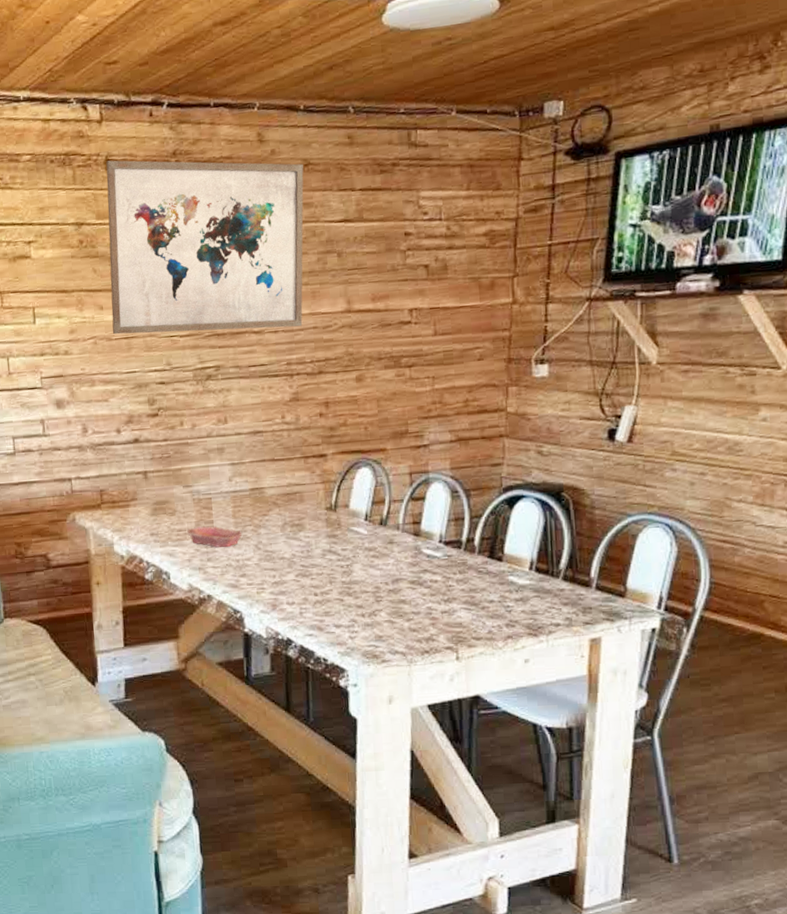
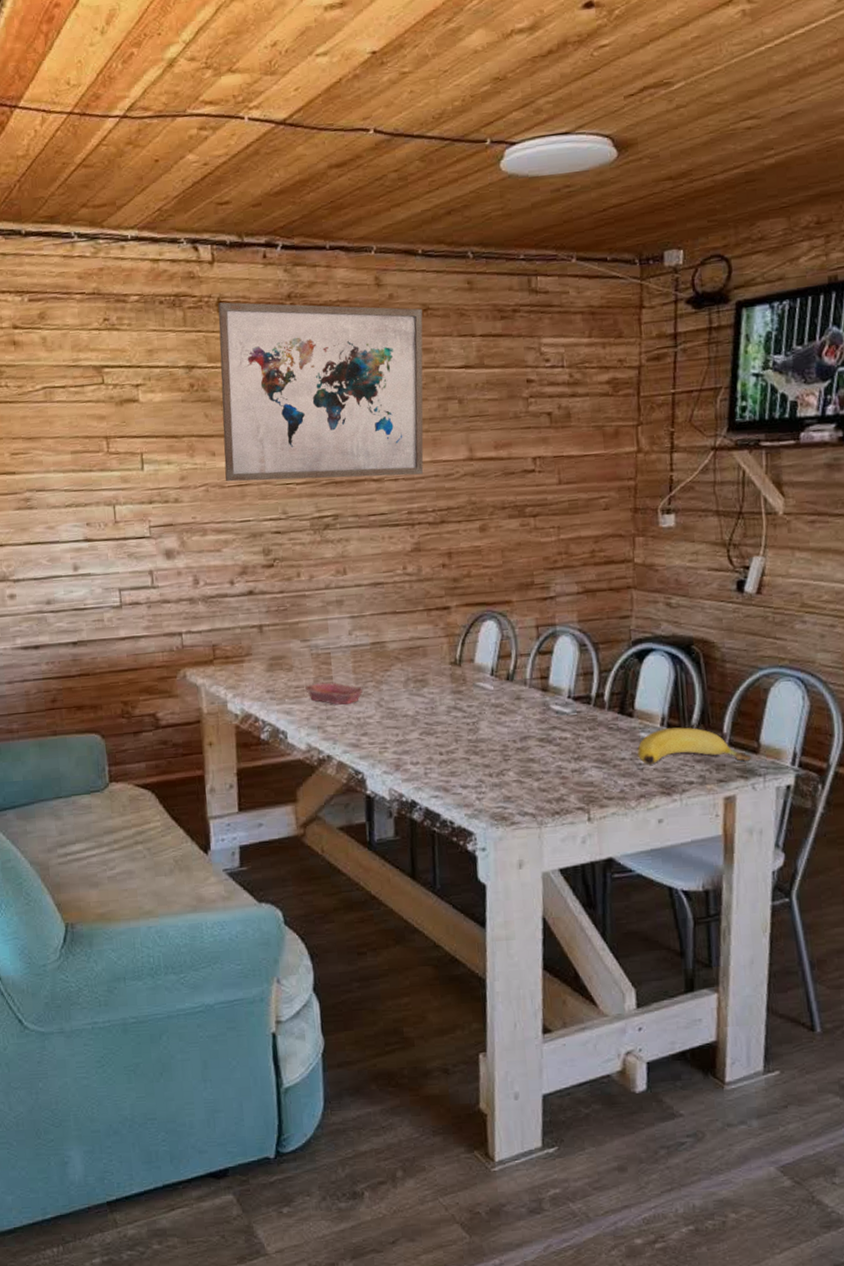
banana: none [506,571,618,606] -> present [637,727,752,764]

